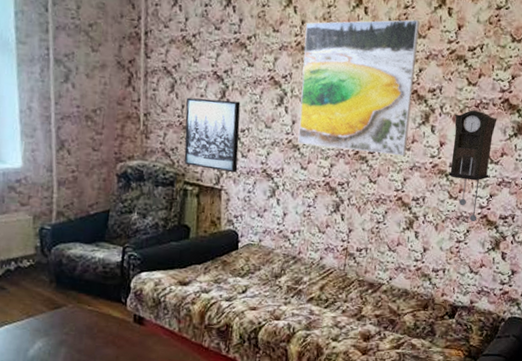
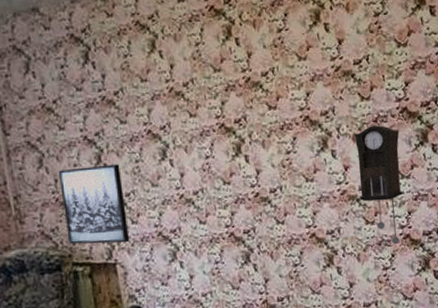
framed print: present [297,19,420,156] -> none [176,42,310,197]

